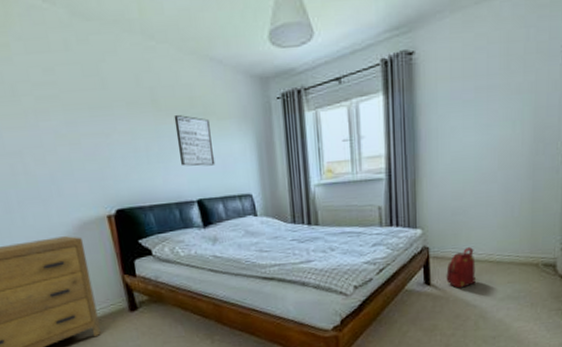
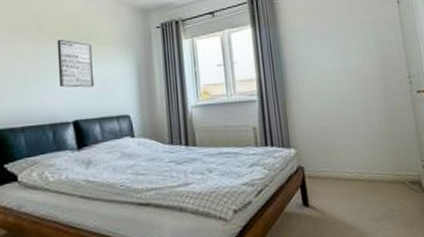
backpack: present [446,246,477,289] -> none [322,165,352,209]

